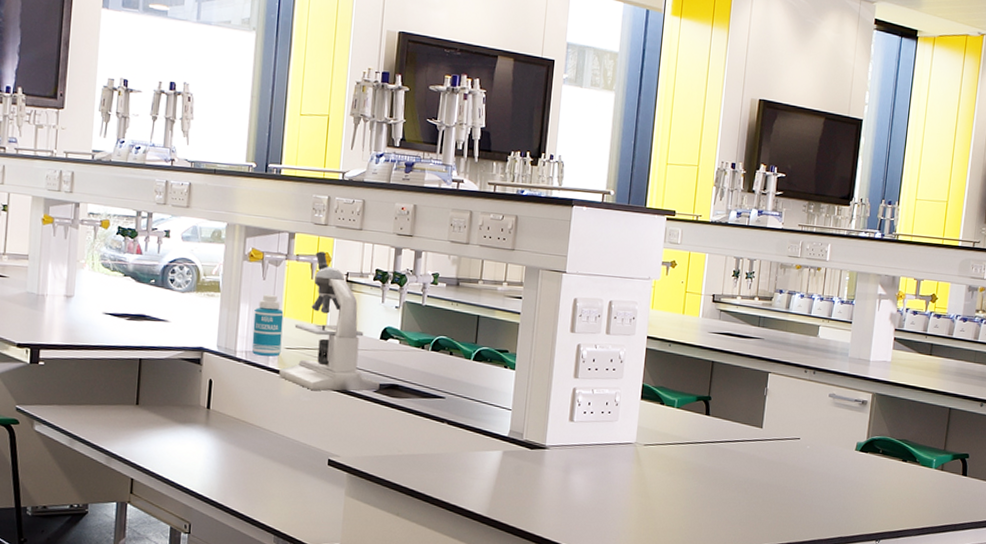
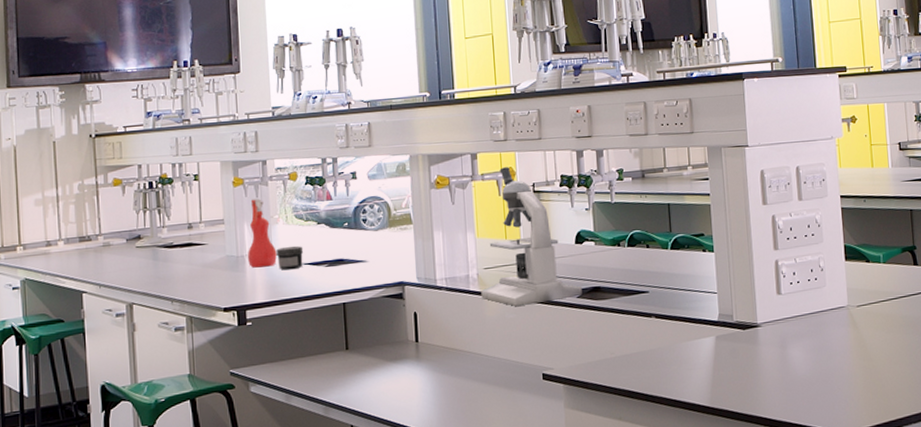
spray bottle: none [47,240,79,310] -> present [247,199,277,268]
jar: none [78,293,106,317] -> present [276,246,304,270]
bottle: present [251,294,284,357] -> none [448,218,480,280]

